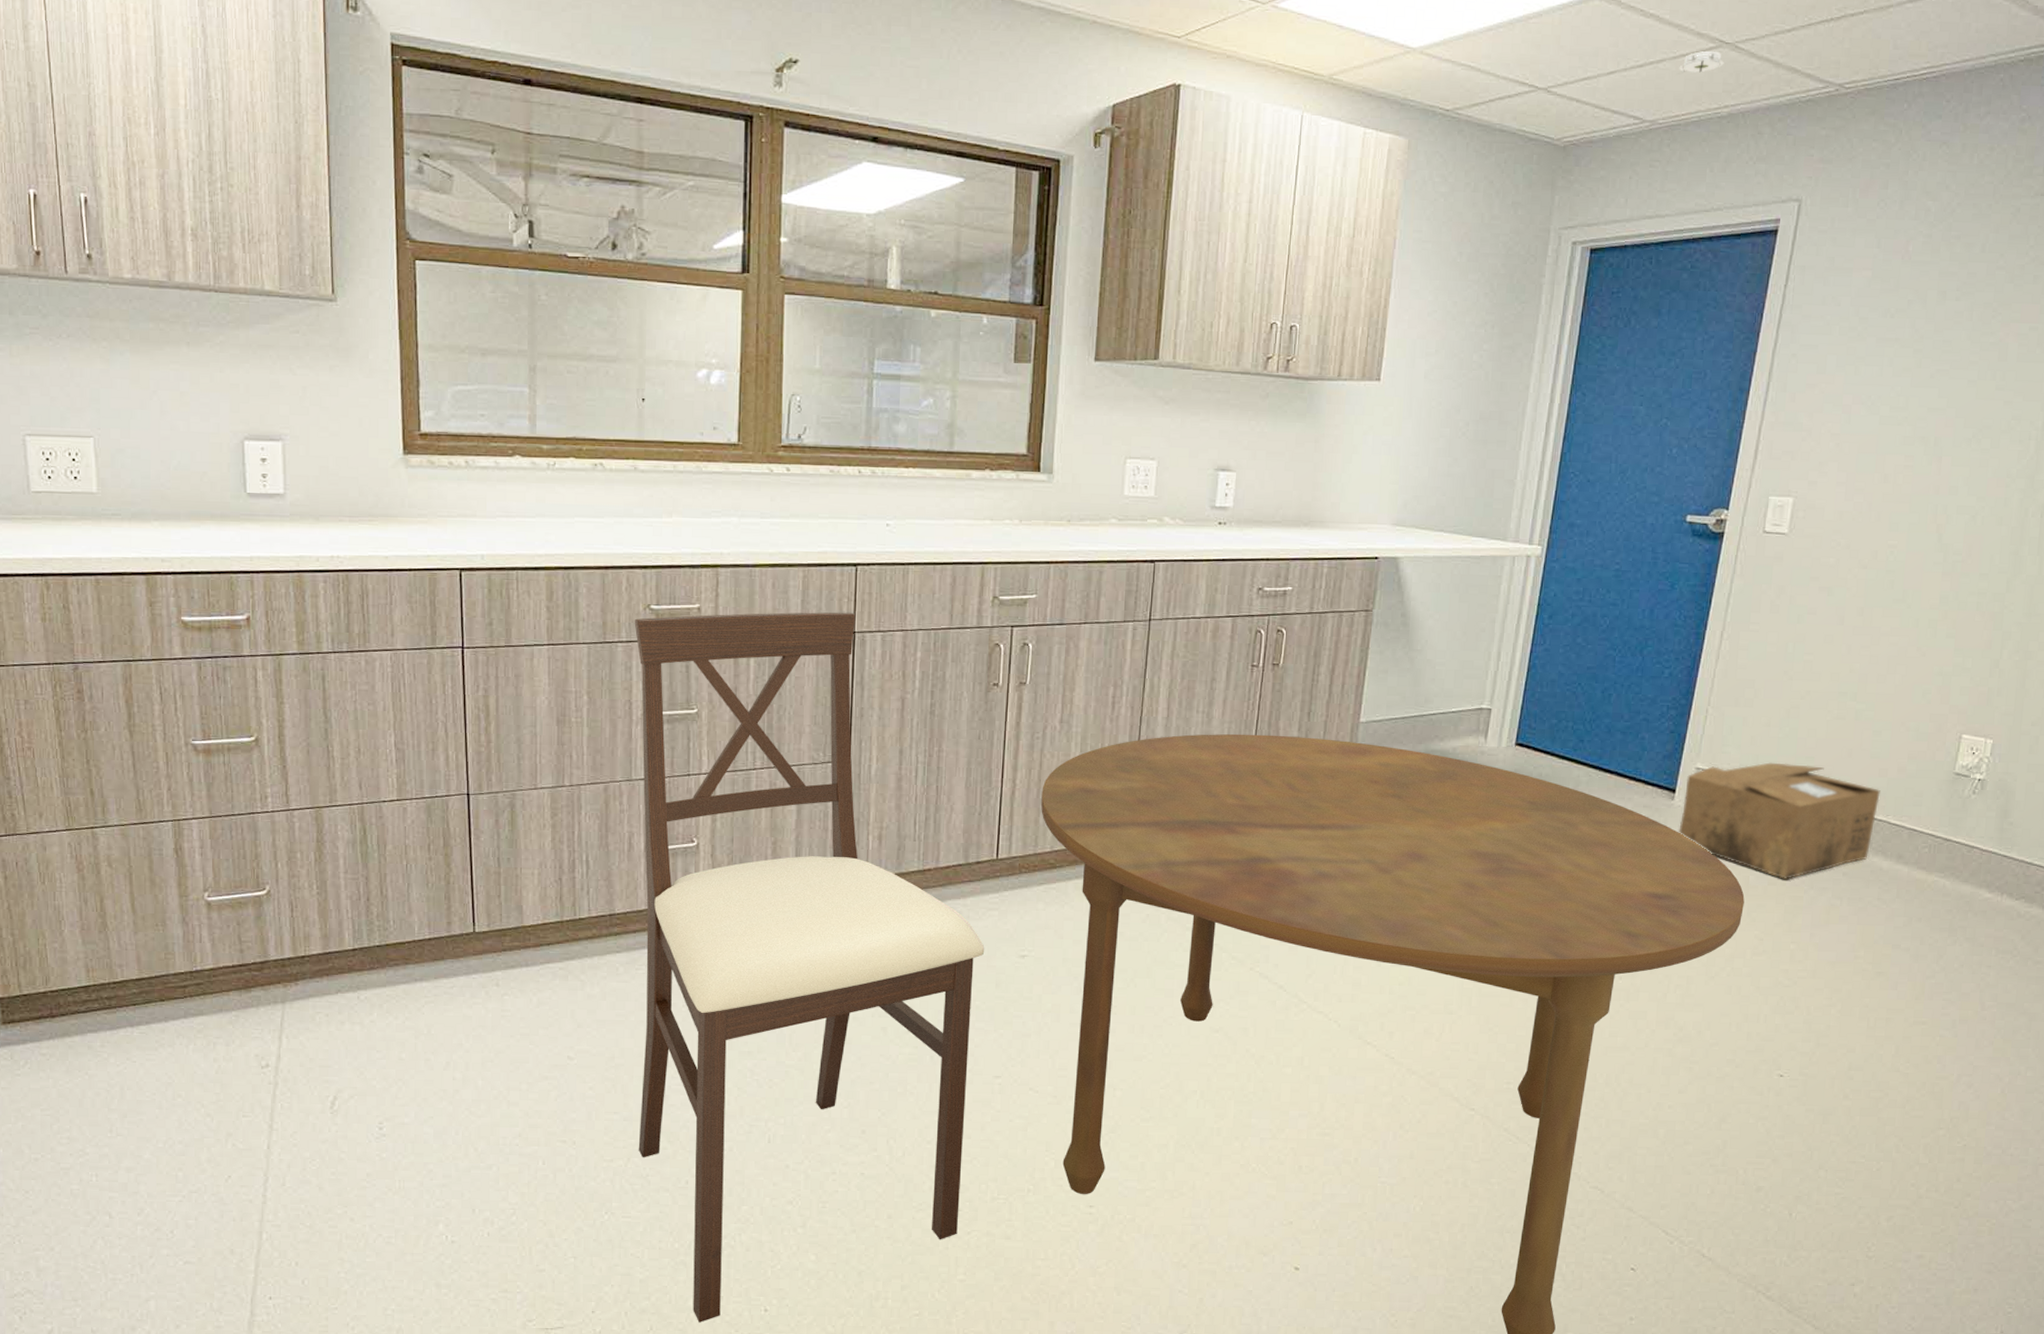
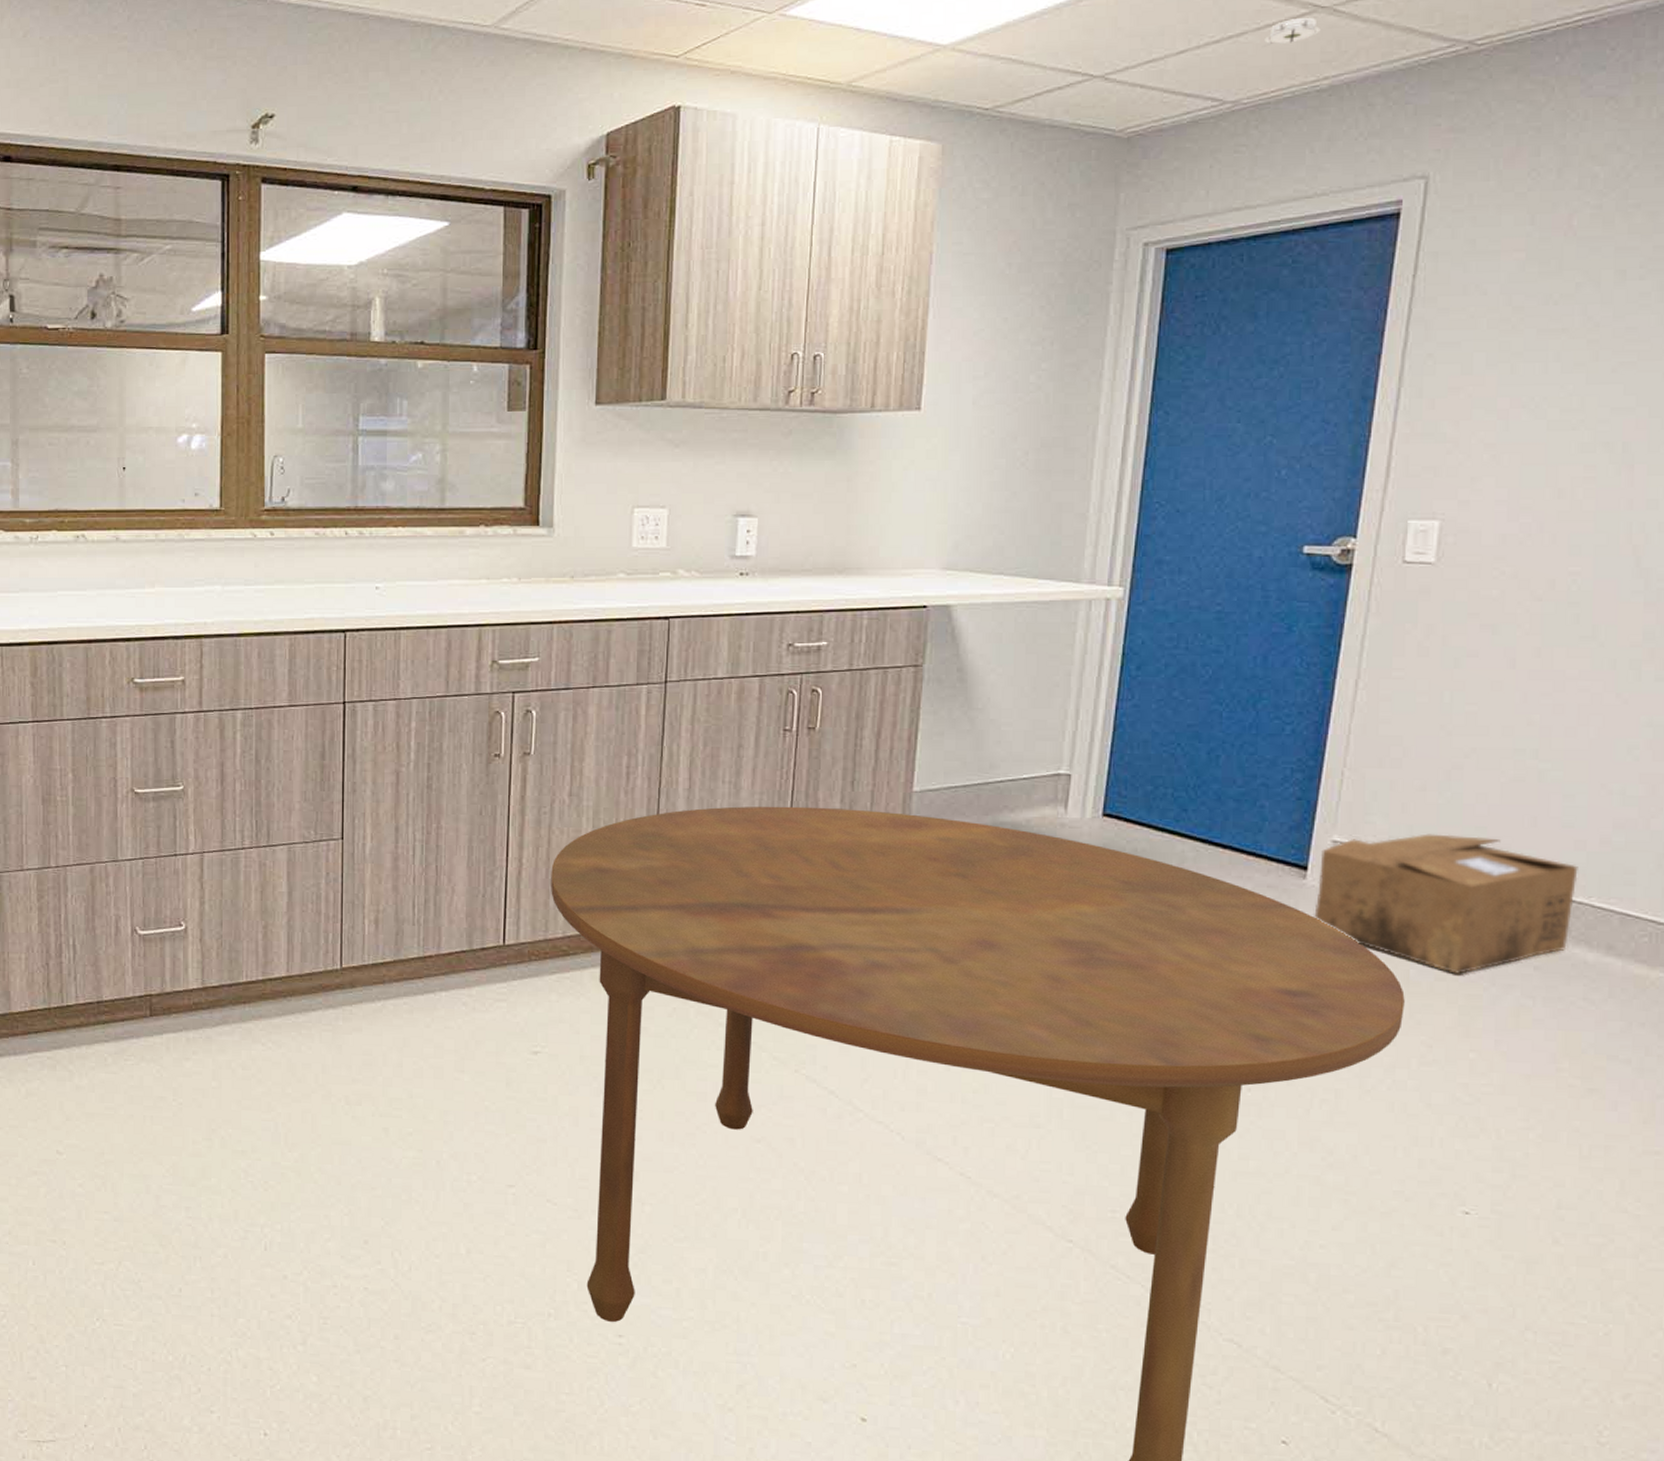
chair: present [634,612,985,1322] -> none [118,681,493,1444]

